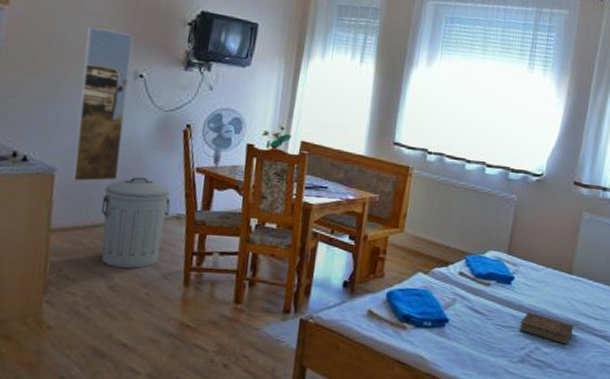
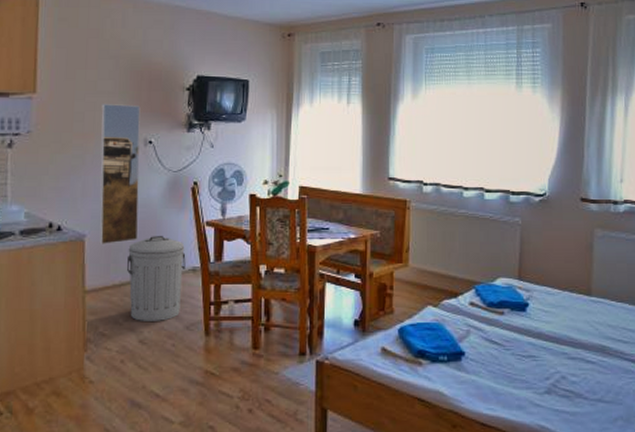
book: present [519,311,574,344] -> none [541,339,601,372]

